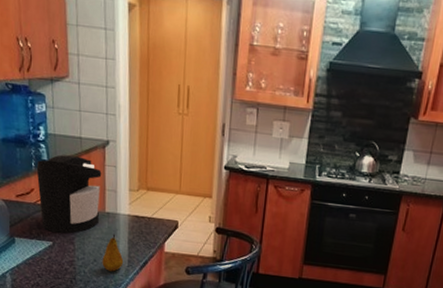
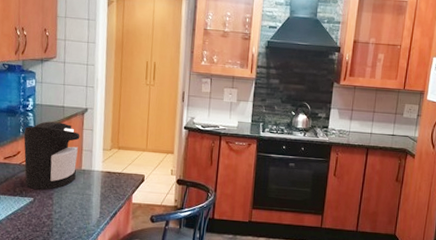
fruit: present [102,234,124,272] -> none [76,188,96,223]

